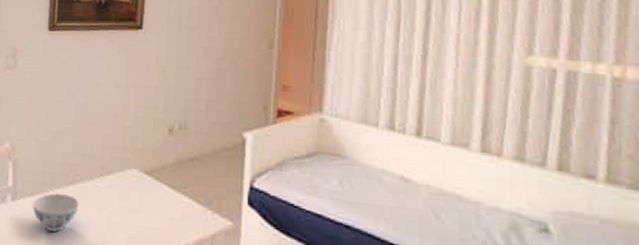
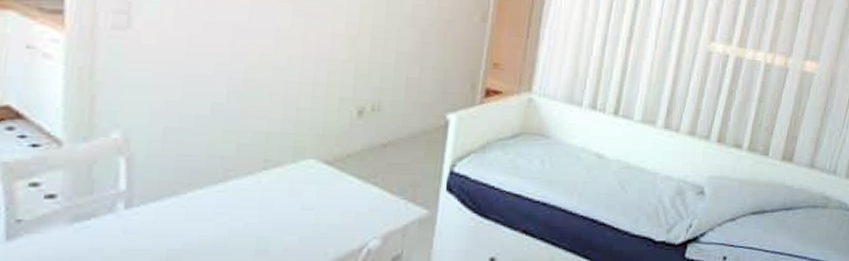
bowl: present [33,193,79,232] -> none [160,195,232,242]

